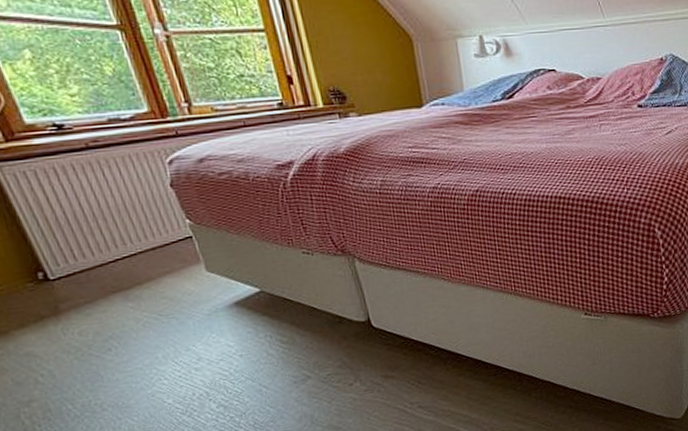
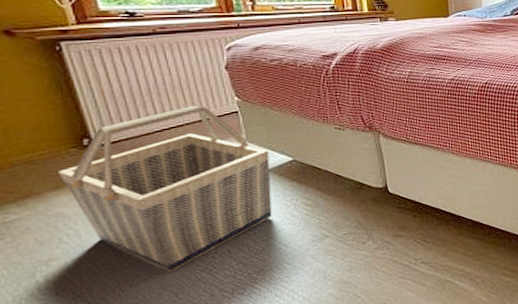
basket: none [20,230,246,416] -> present [59,105,272,273]

